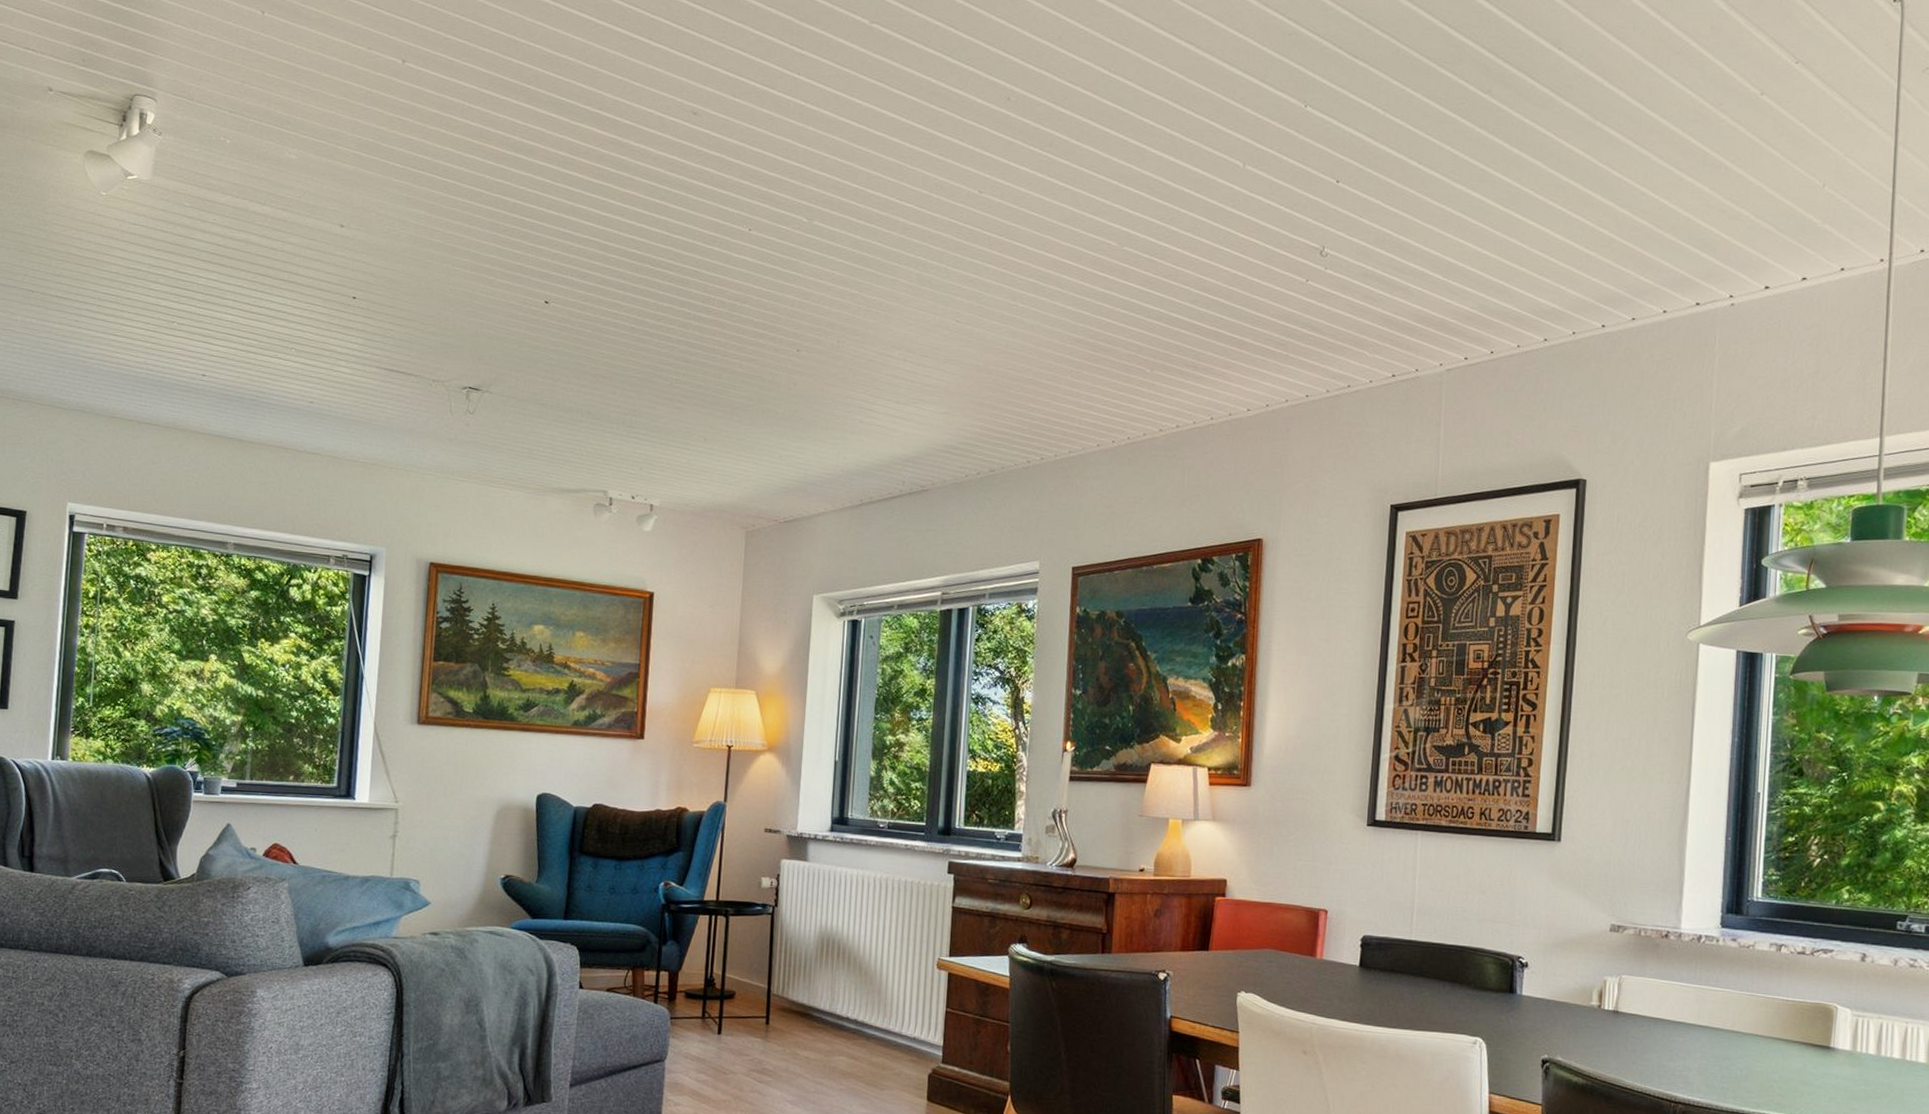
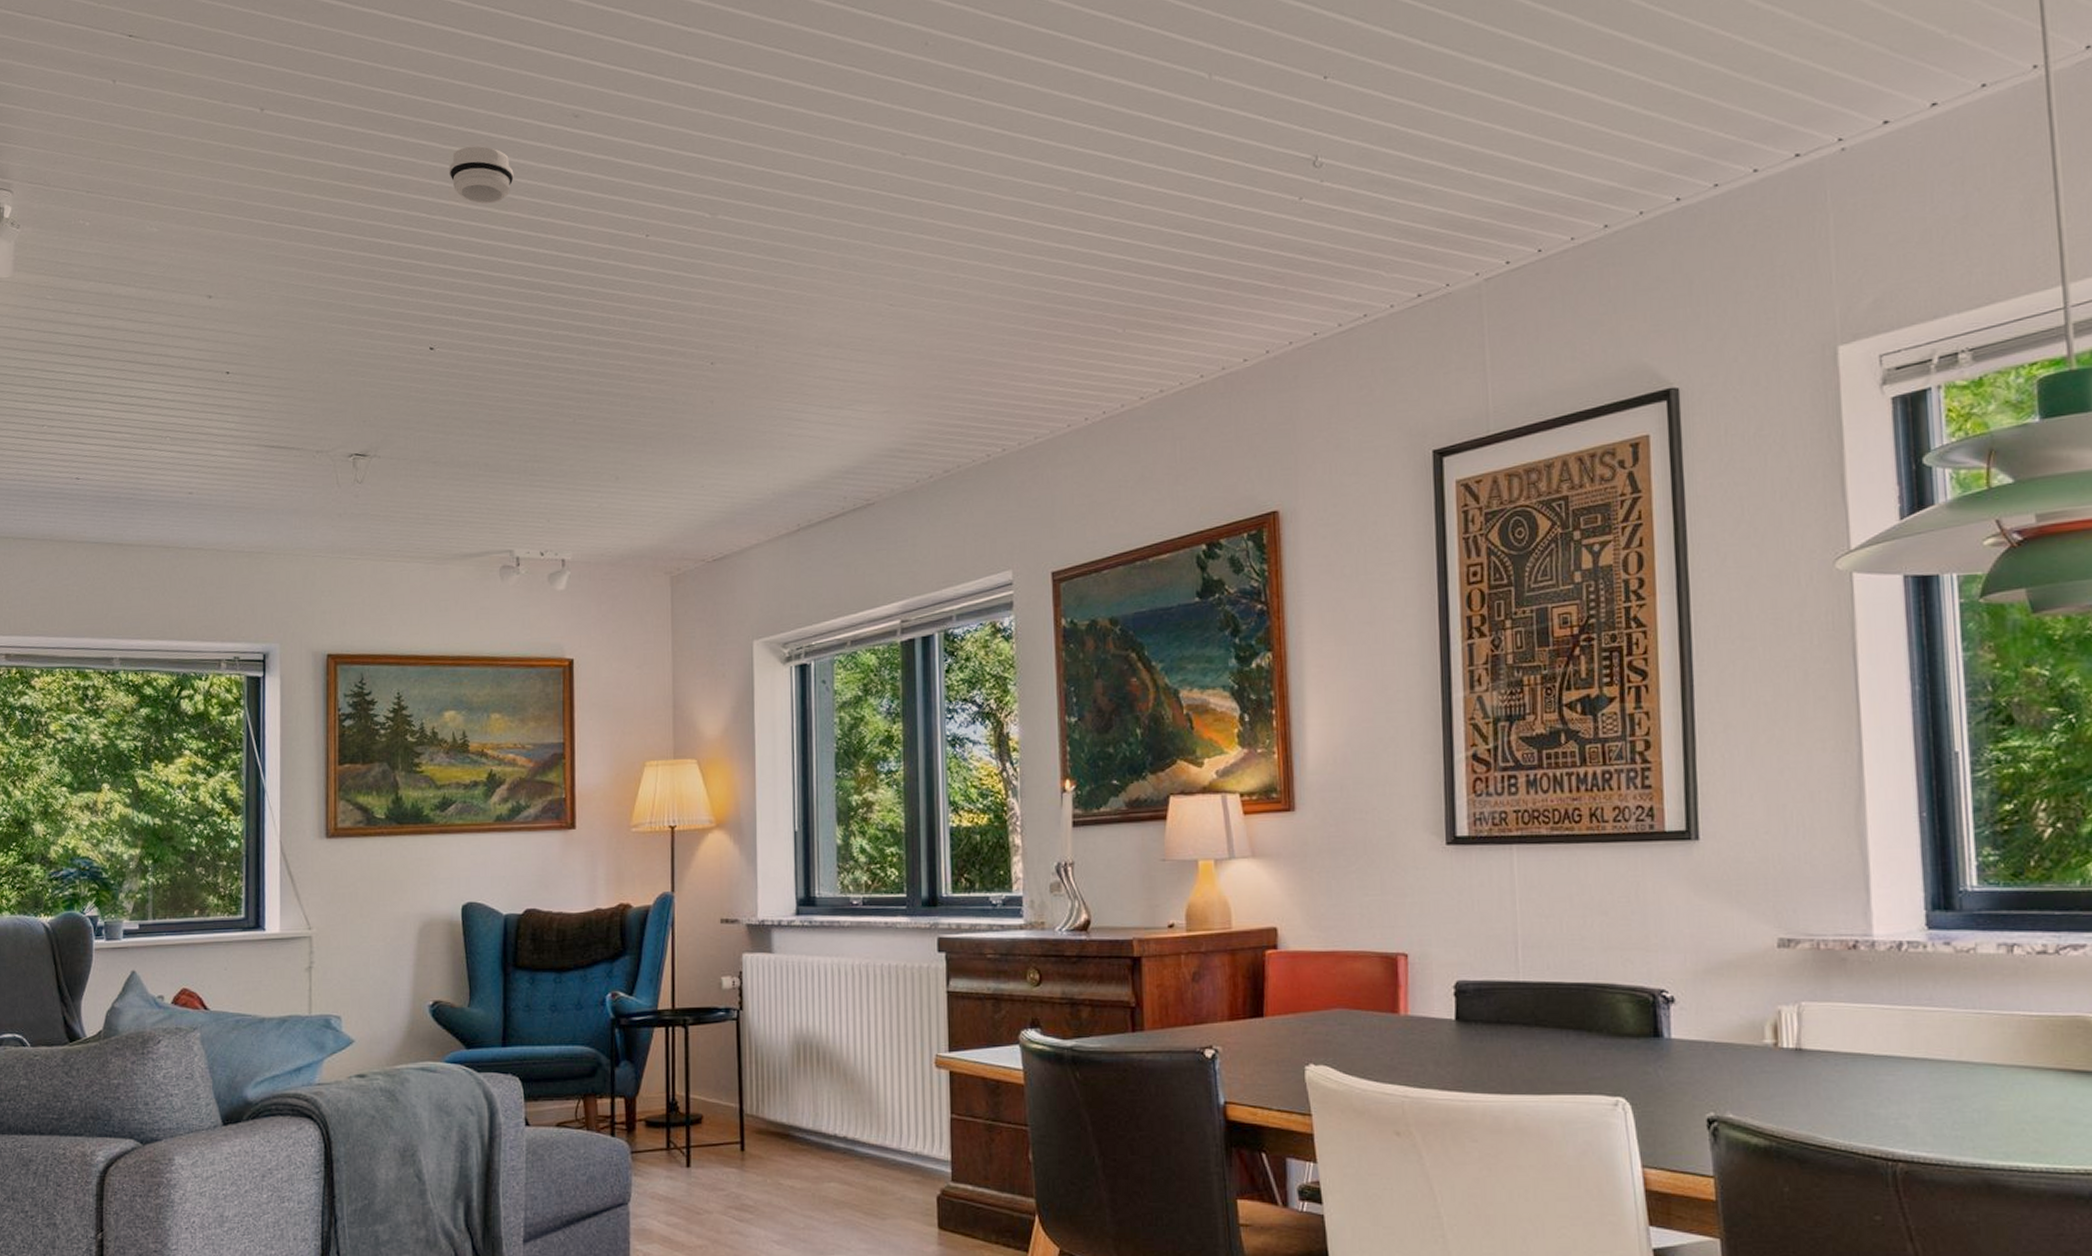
smoke detector: none [574,125,634,180] -> present [449,146,514,204]

